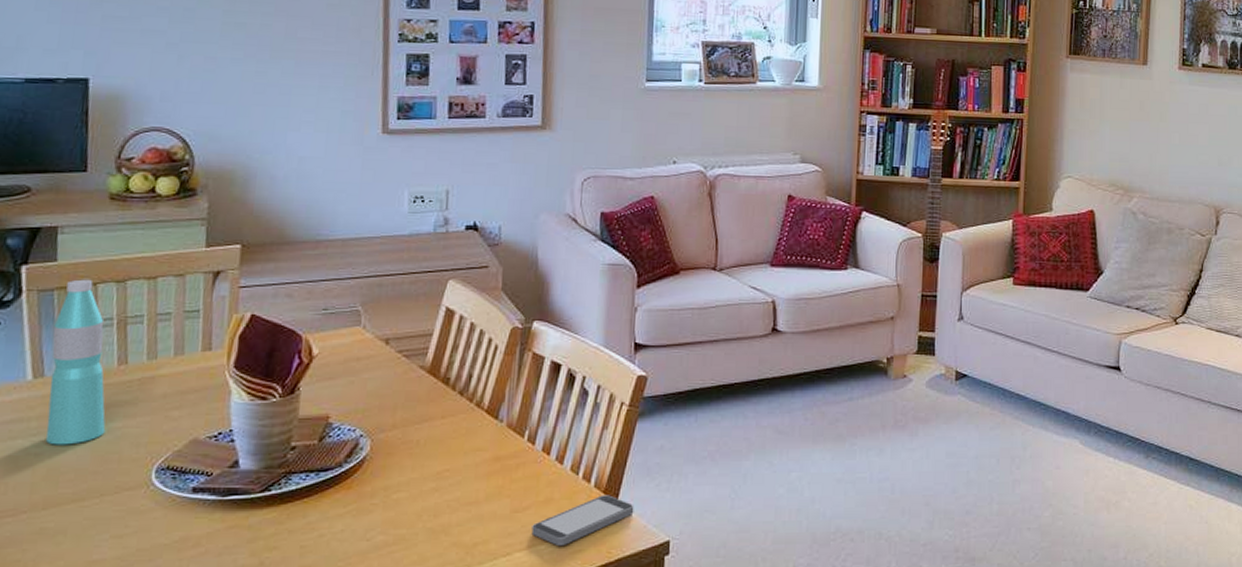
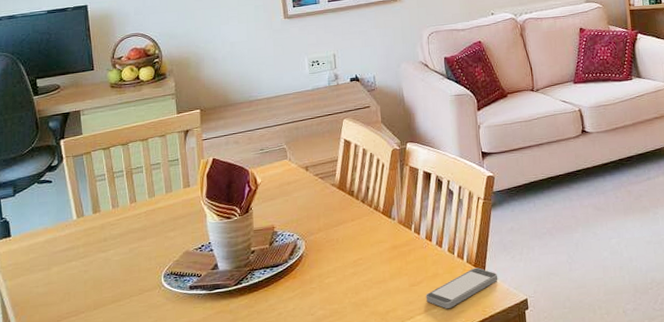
water bottle: present [46,279,106,445] -> none [86,145,128,264]

